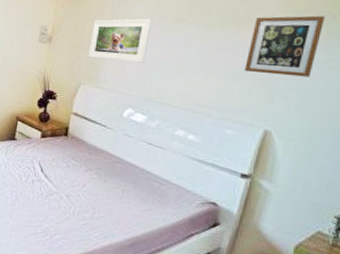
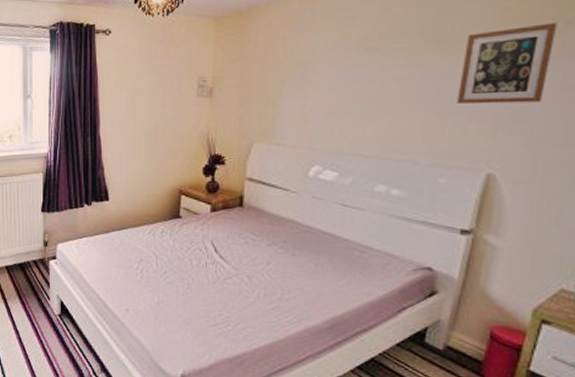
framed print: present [88,18,153,63] -> none [259,51,336,109]

